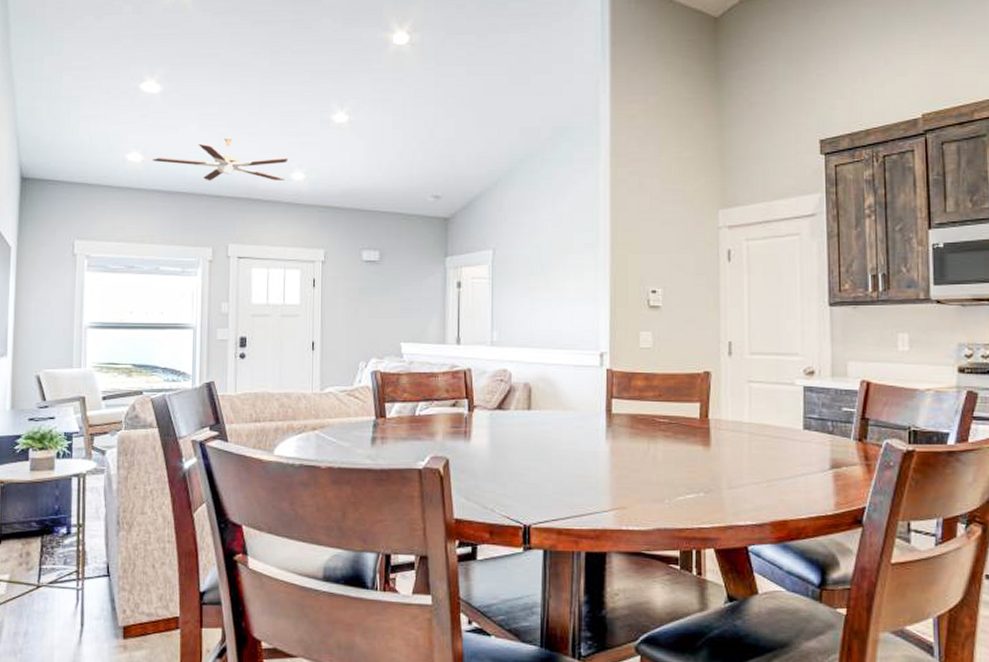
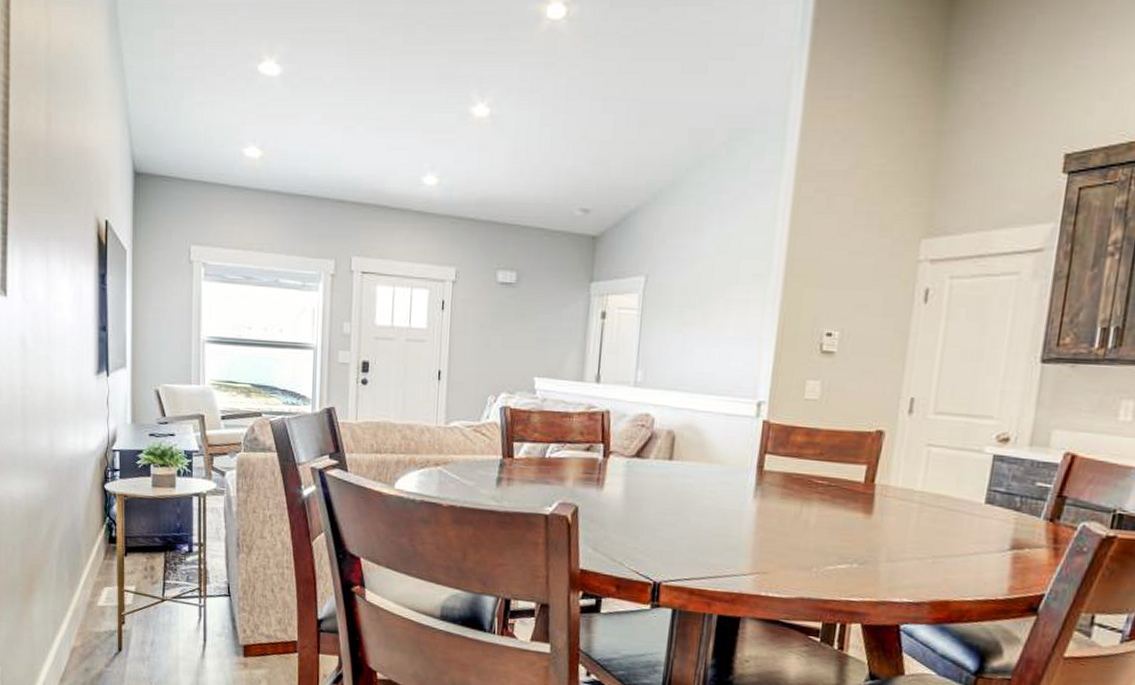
ceiling fan: present [153,138,289,181] -> none [272,132,420,185]

